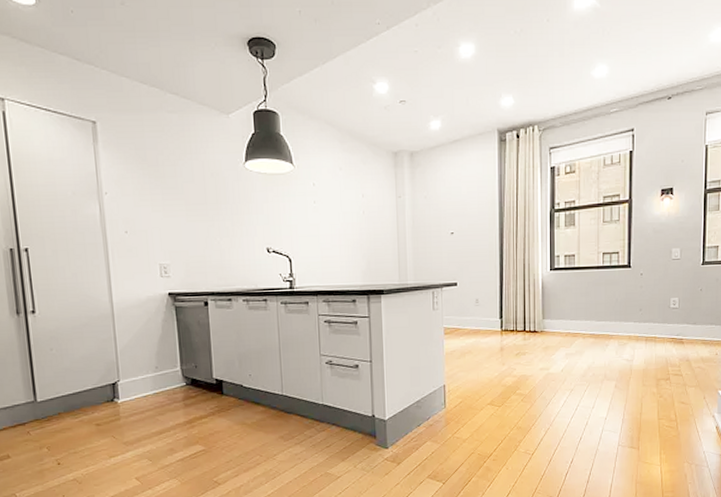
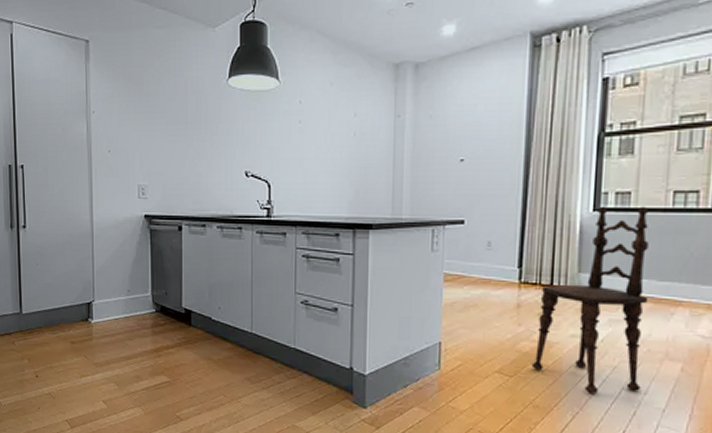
dining chair: none [514,265,591,412] -> present [531,206,649,393]

